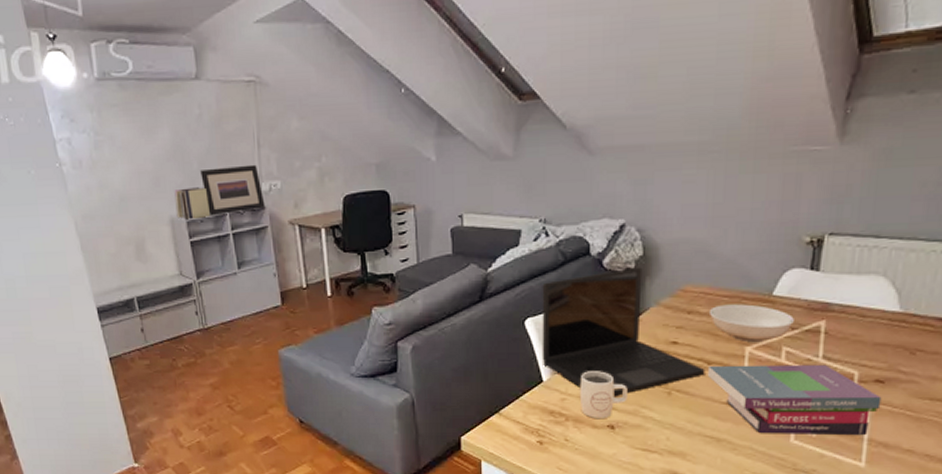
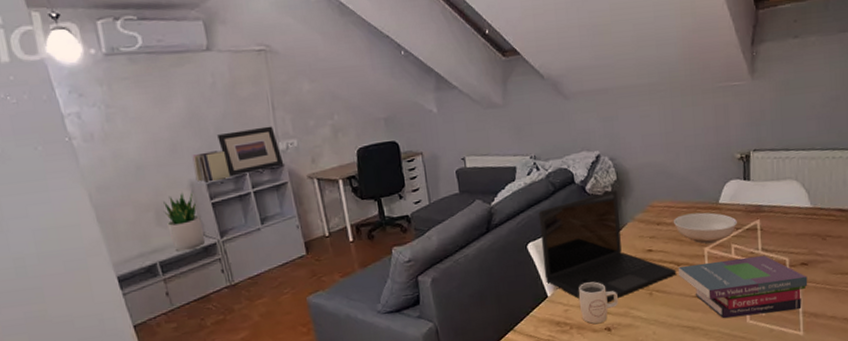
planter: none [143,226,182,289] -> present [163,190,206,252]

